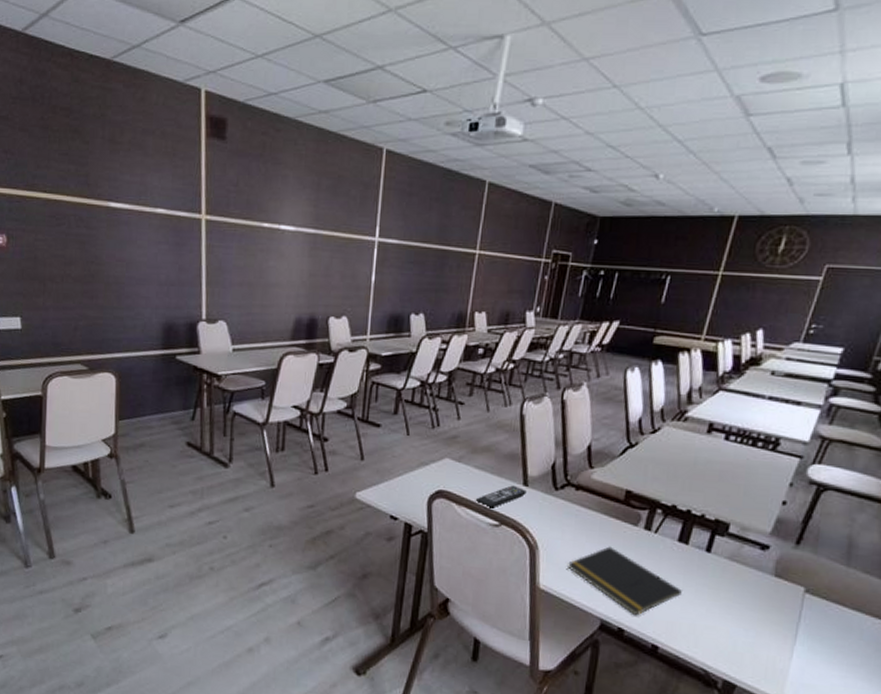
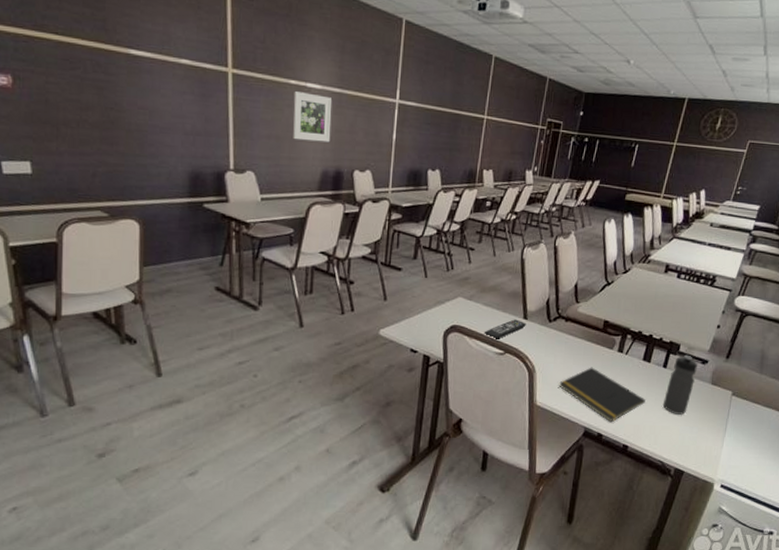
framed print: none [265,235,306,288] -> present [292,91,332,143]
water bottle: none [705,536,754,613] -> present [662,354,697,415]

